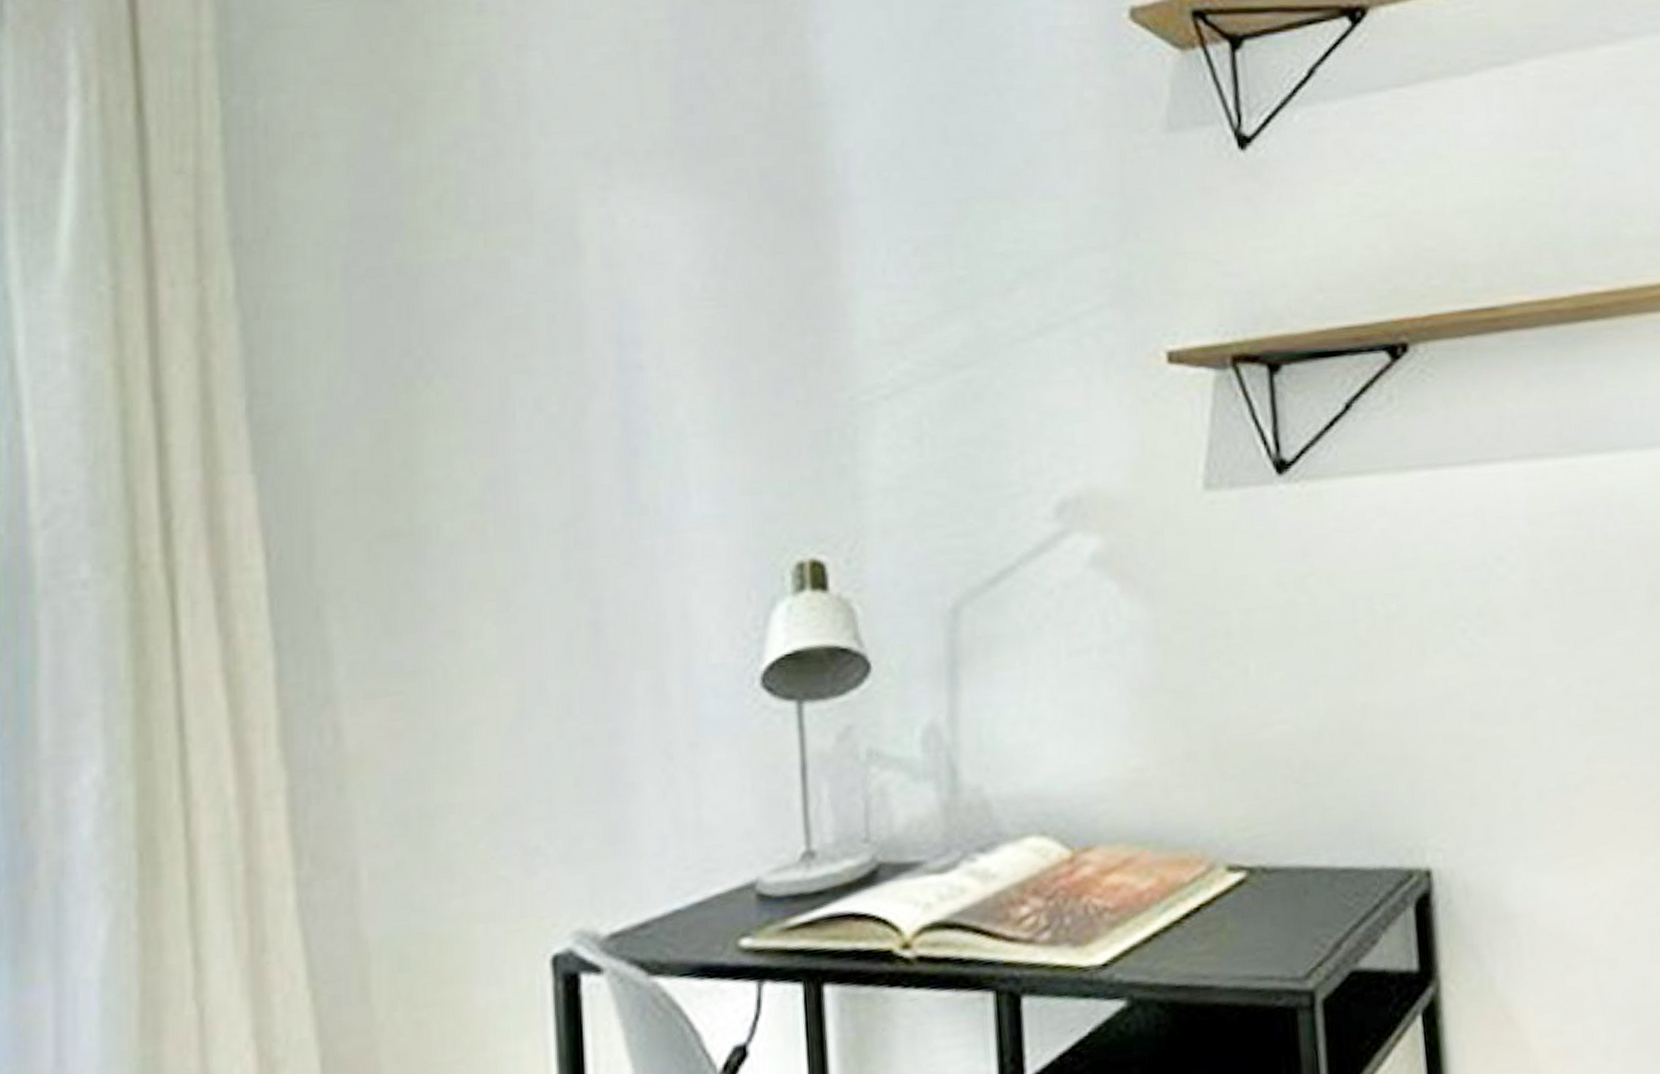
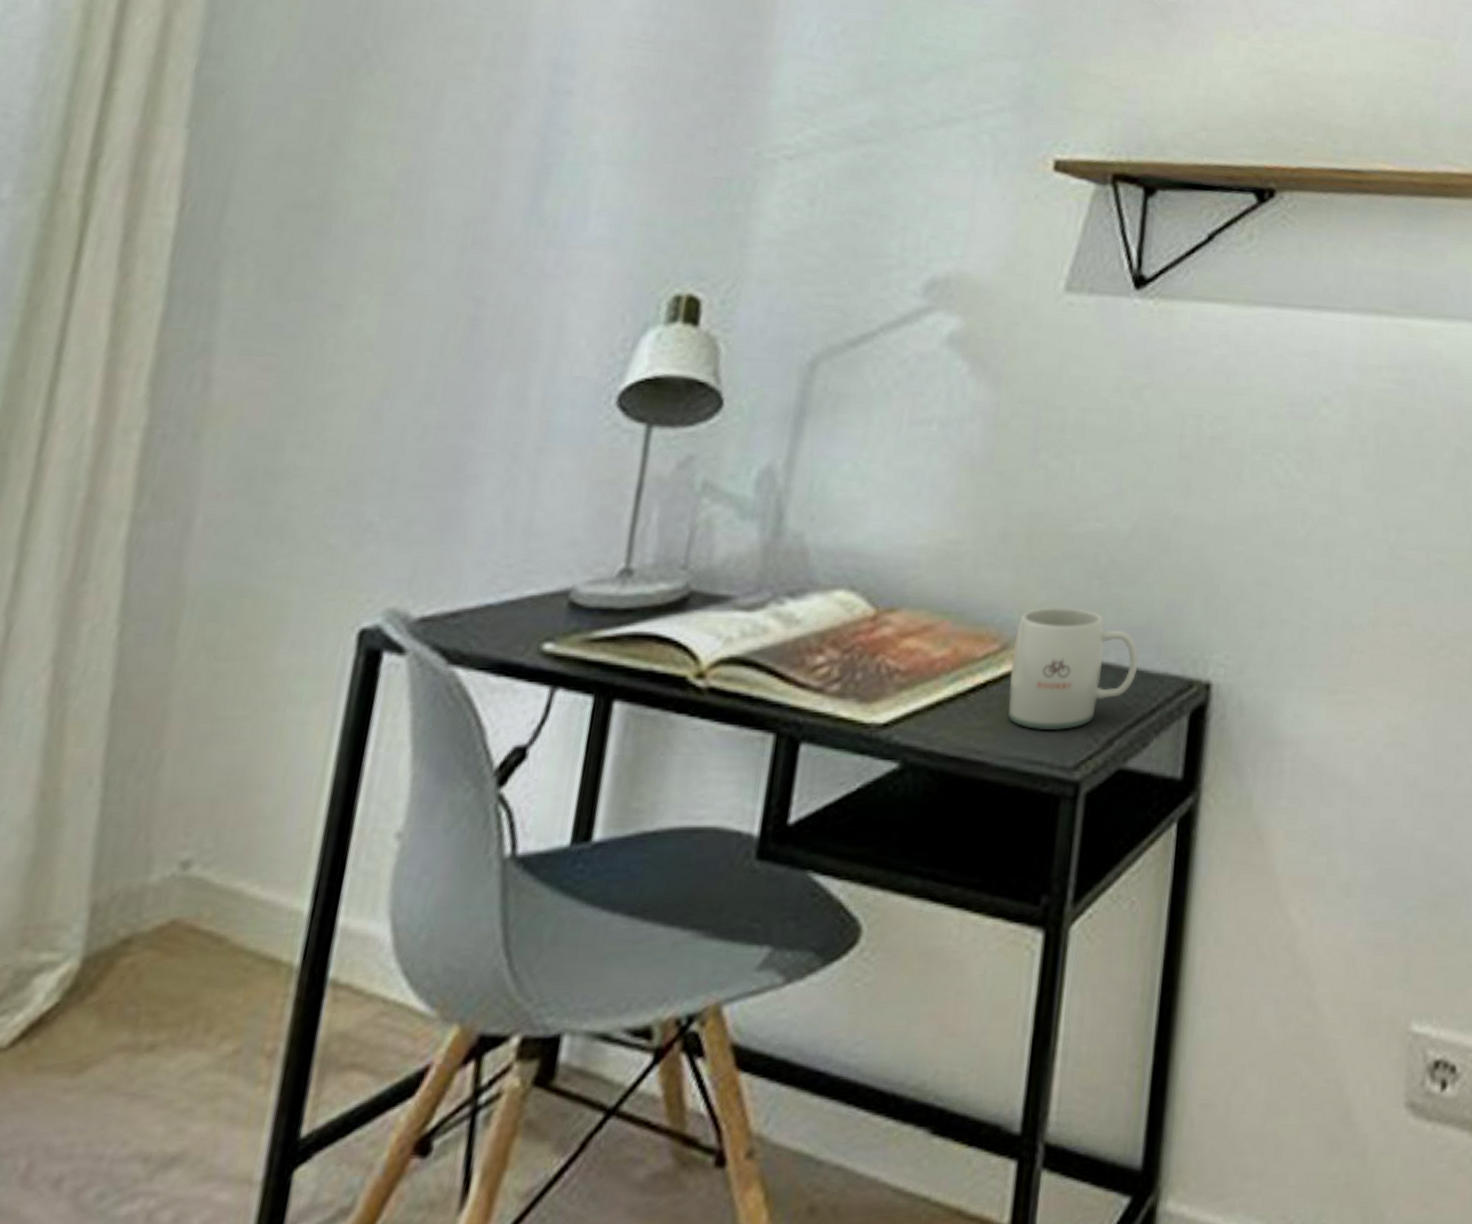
mug: none [1219,815,1353,946] -> present [1007,607,1139,731]

